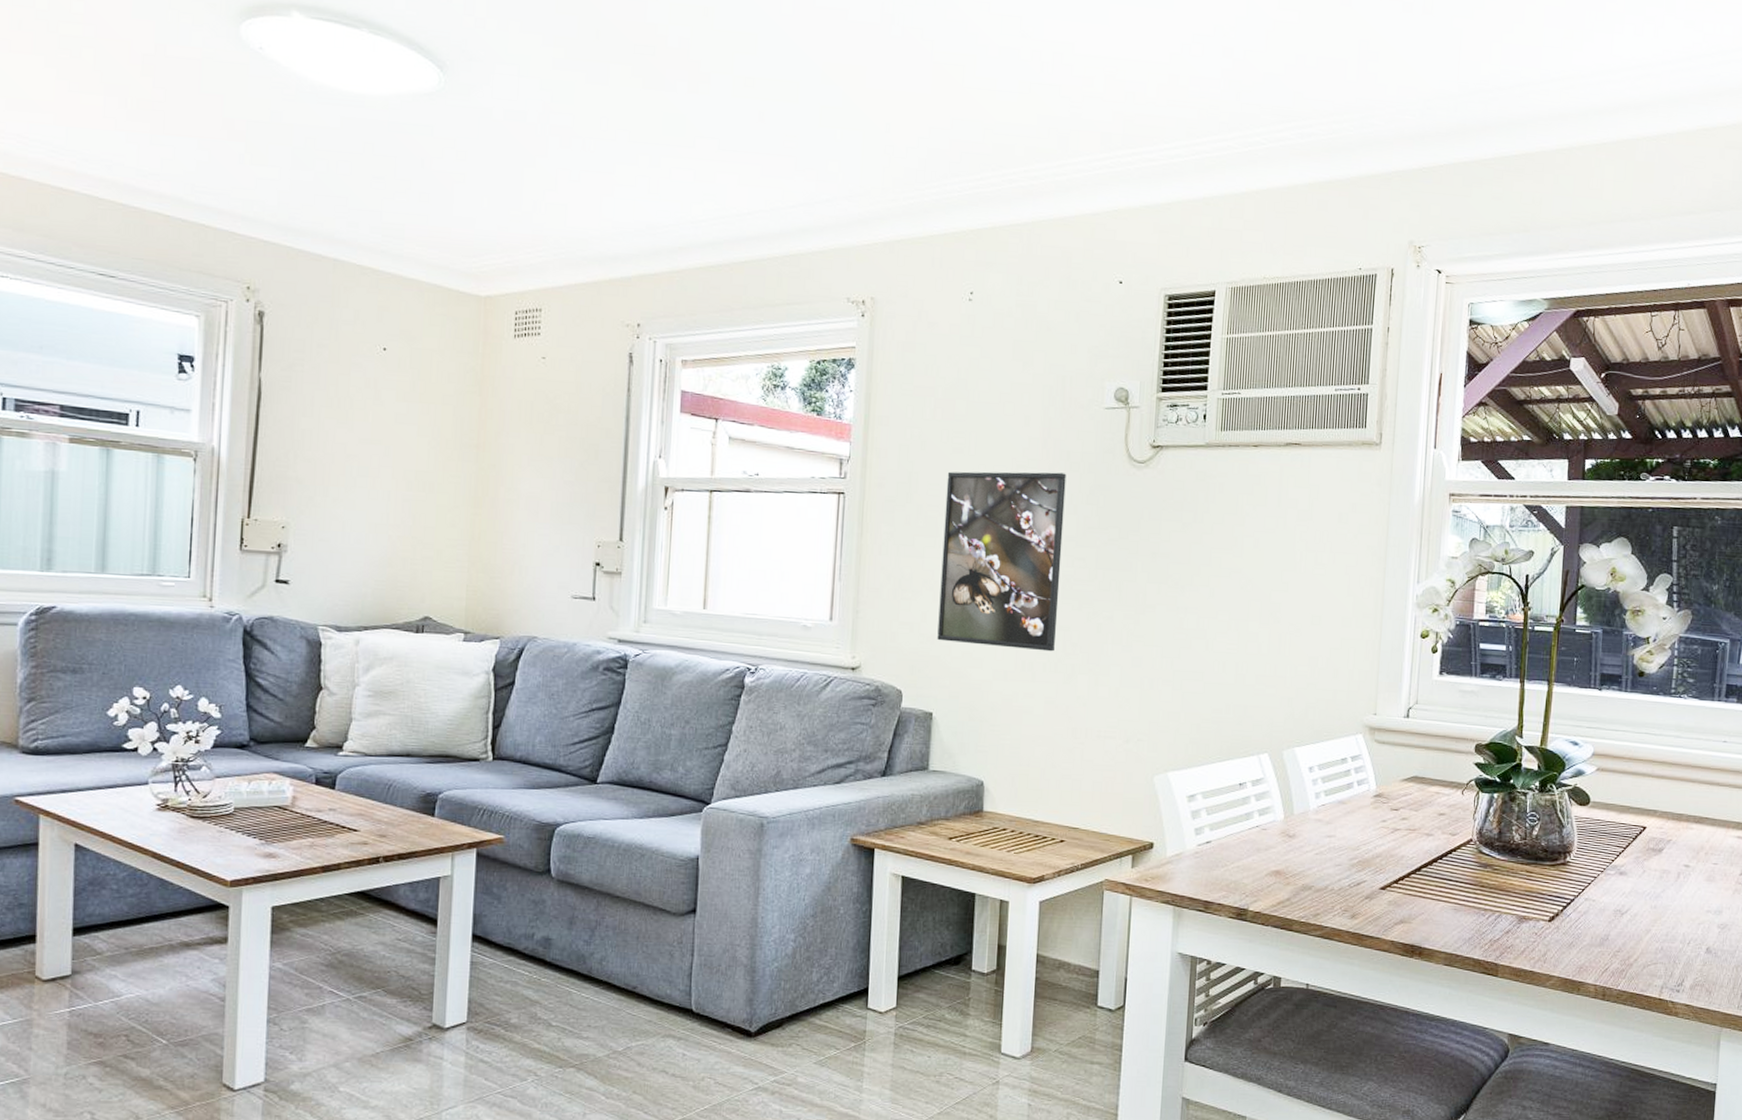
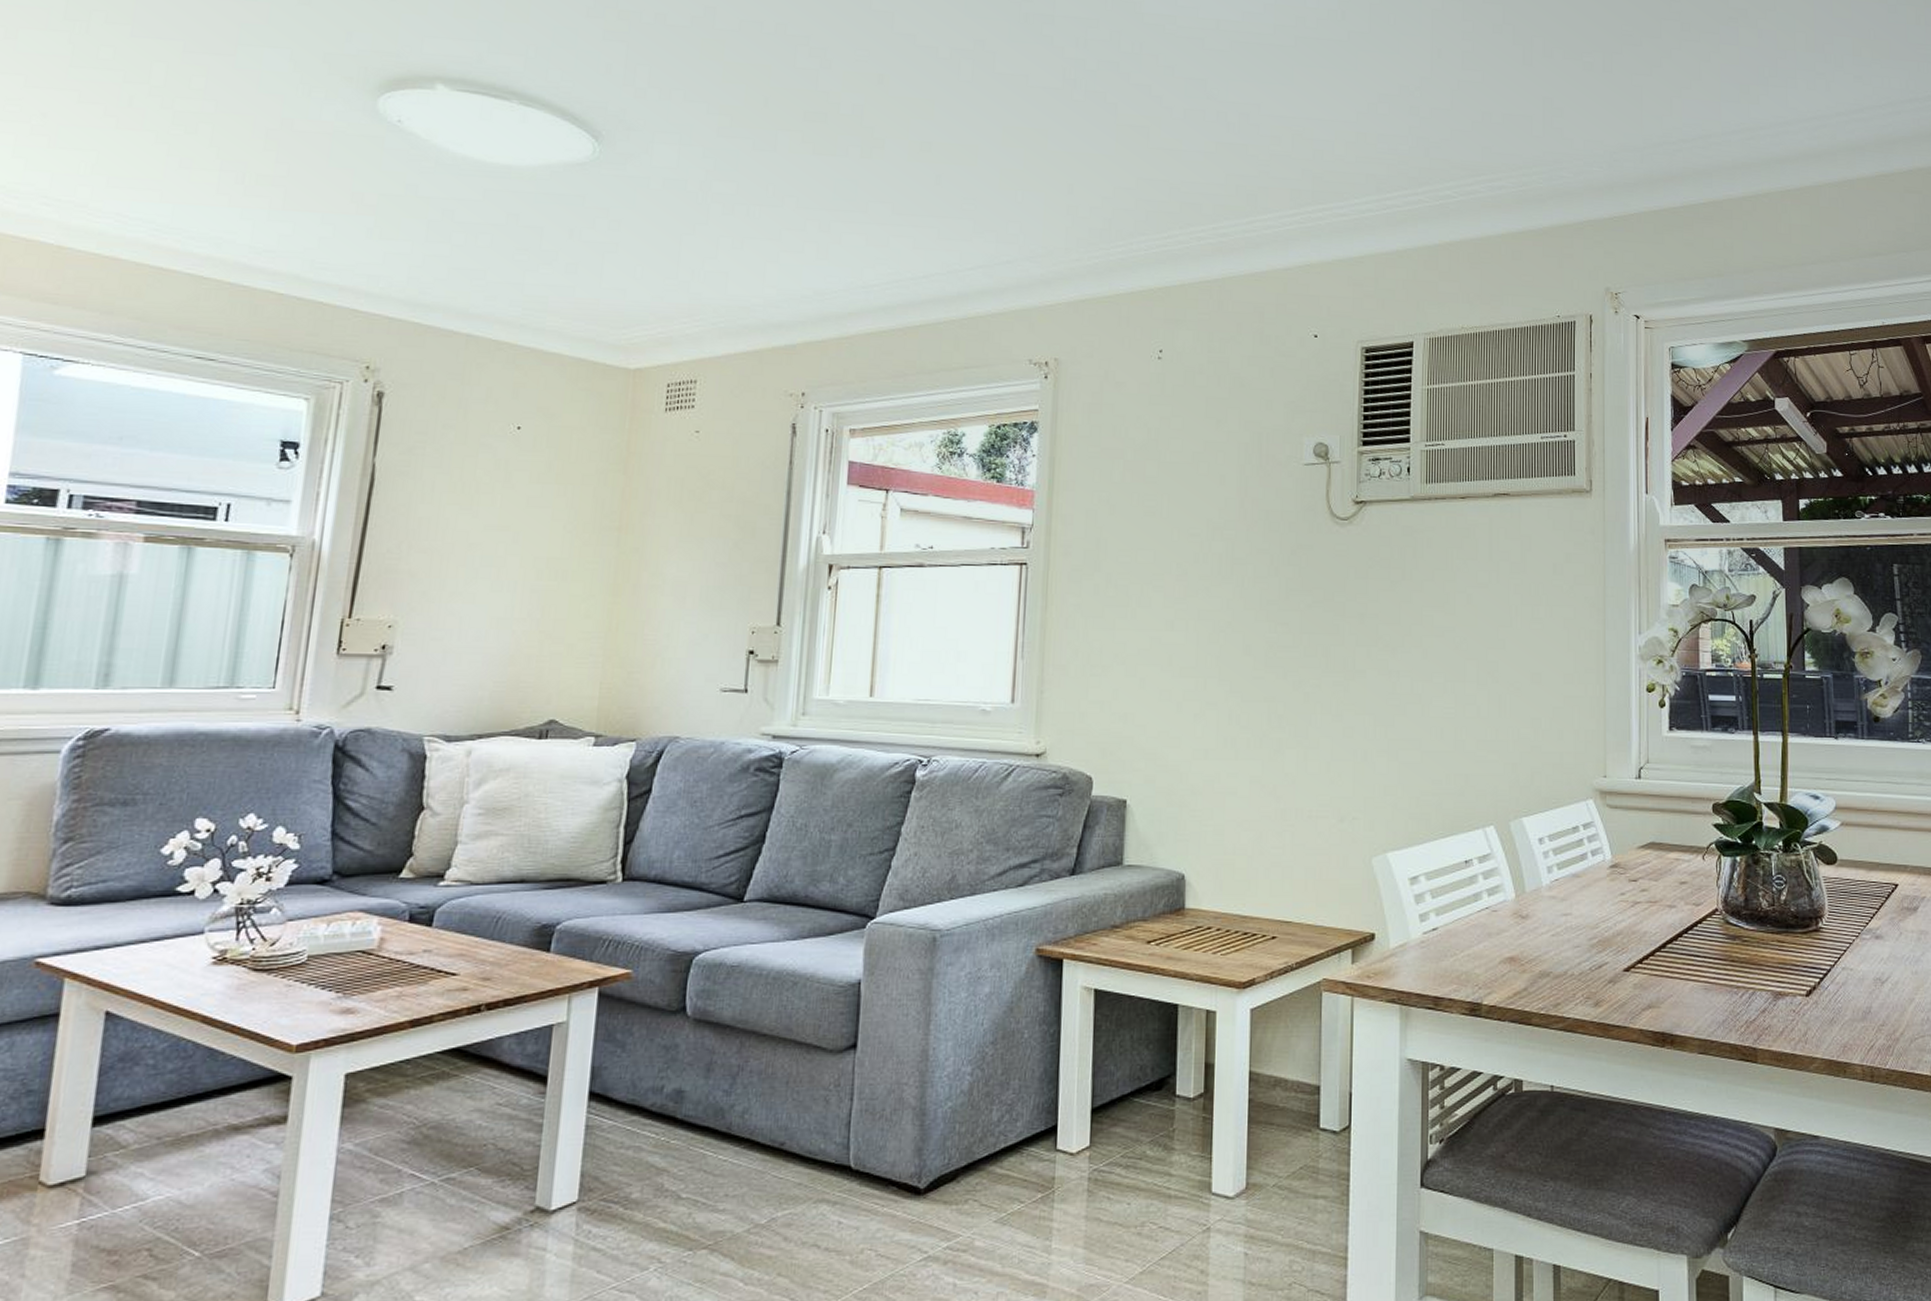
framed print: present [937,471,1067,652] -> none [1130,533,1266,726]

